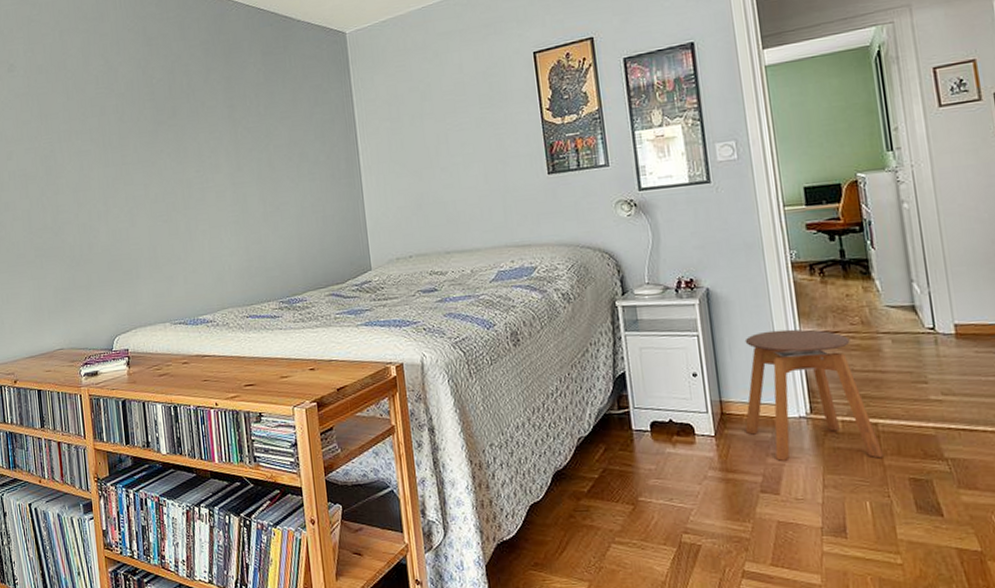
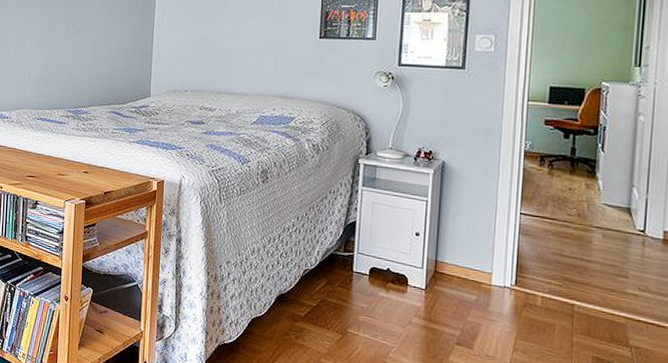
stool: present [745,329,883,461] -> none [453,207,573,335]

